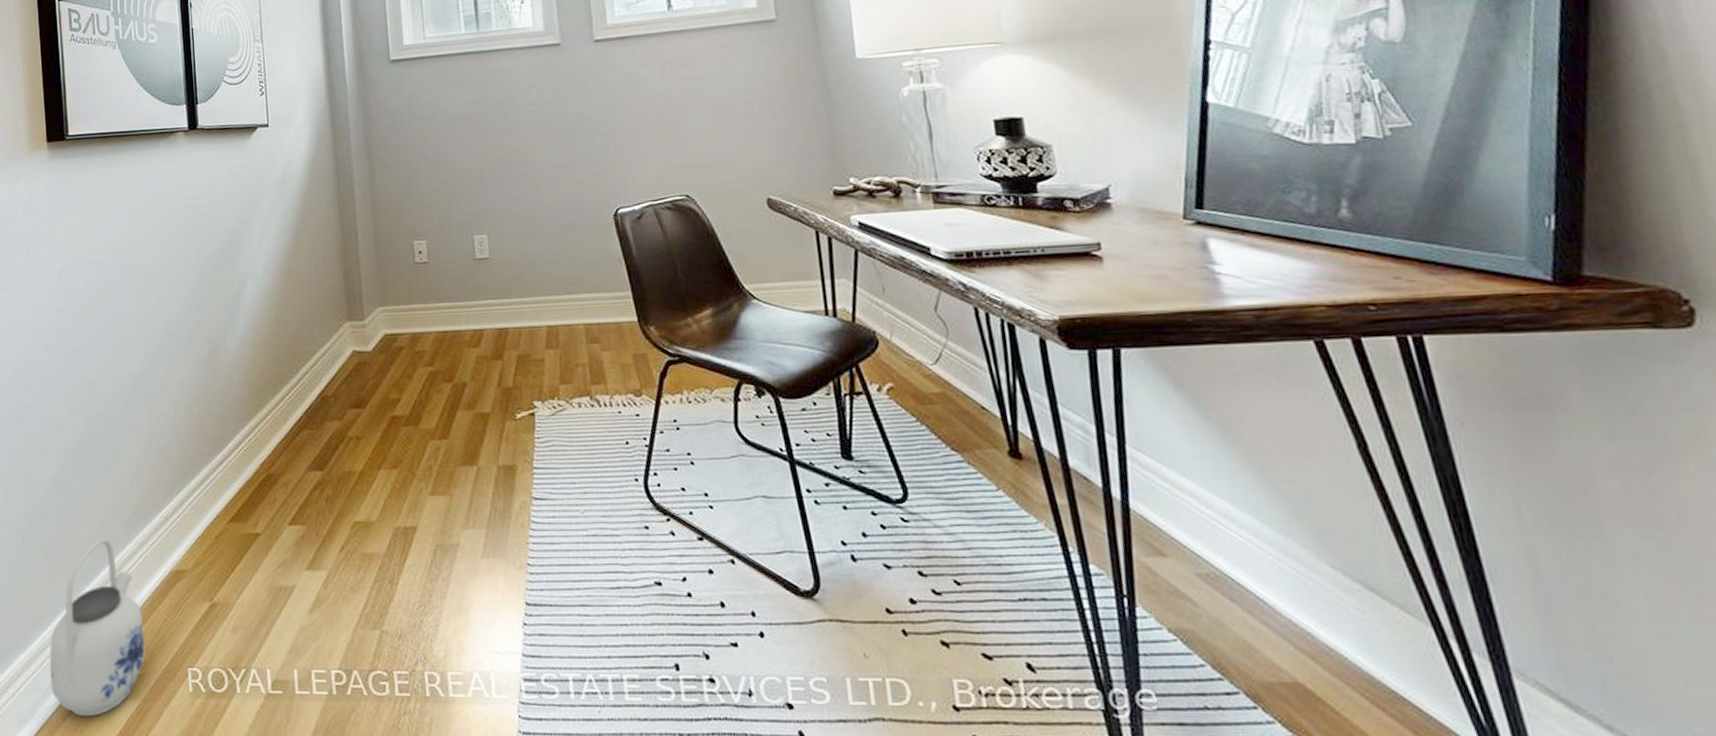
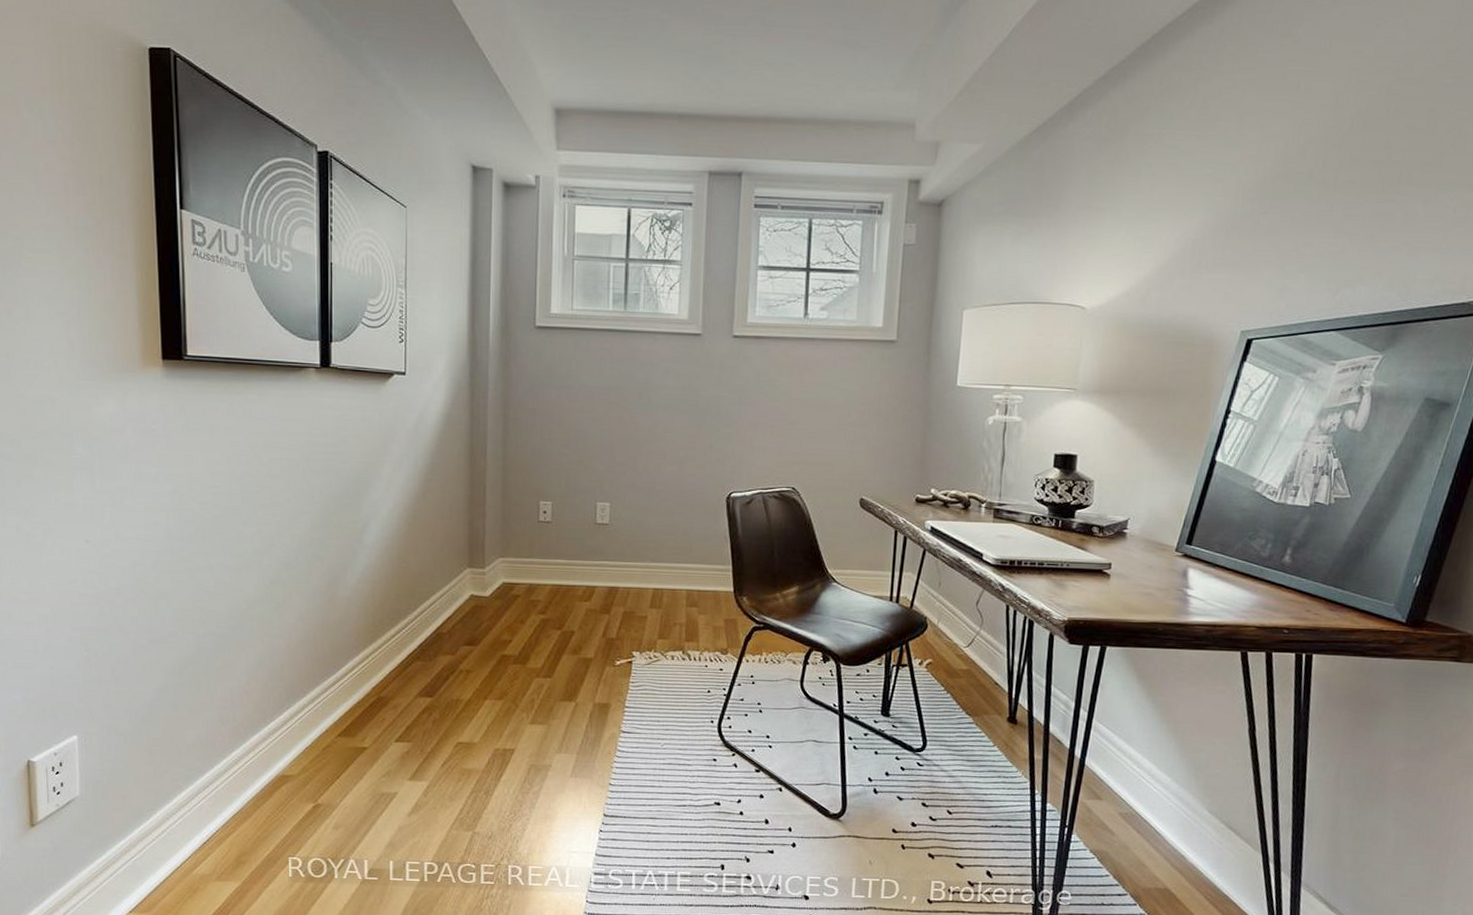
teapot: present [49,538,146,717] -> none [149,744,248,896]

